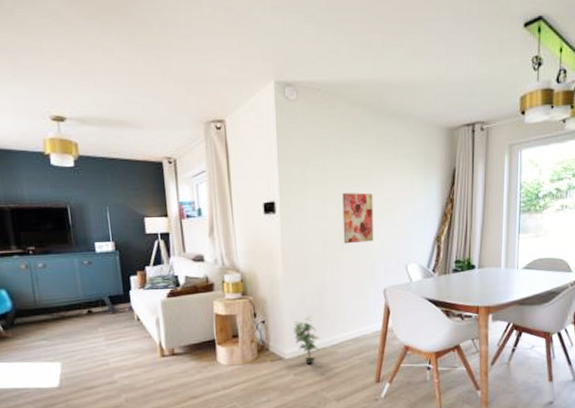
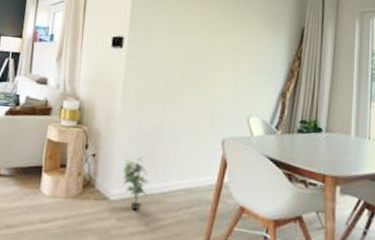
wall art: present [342,192,374,244] -> none [185,37,220,89]

